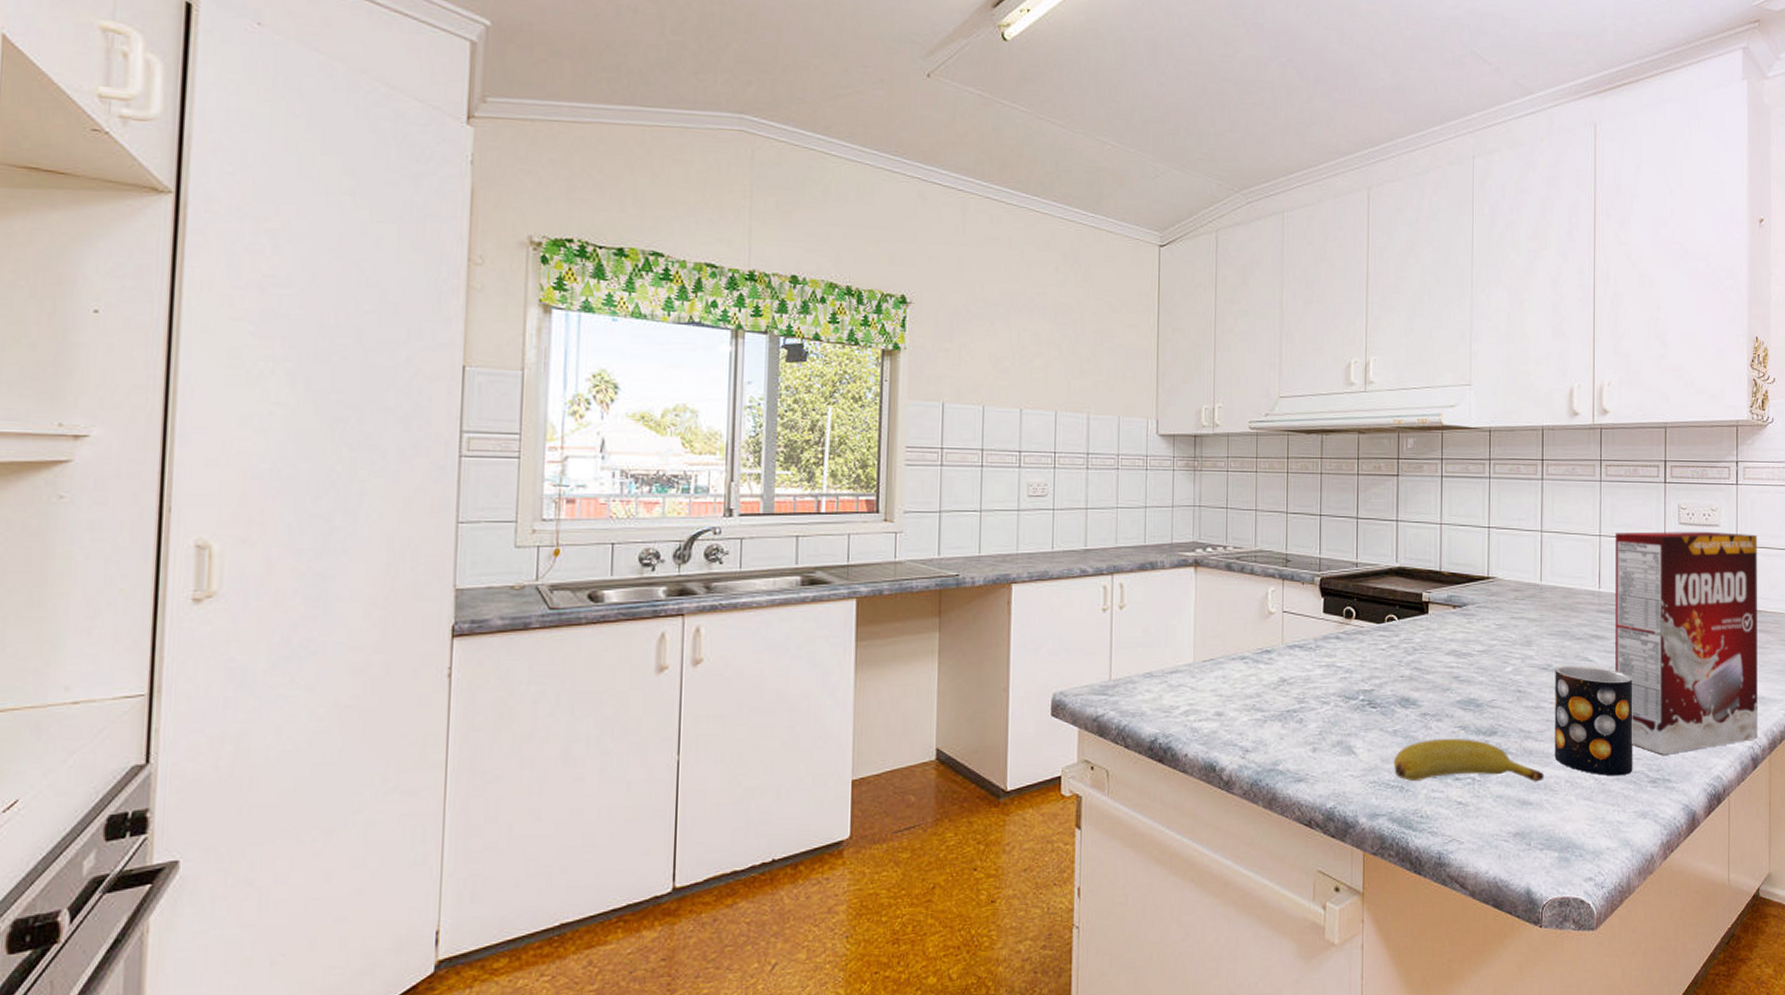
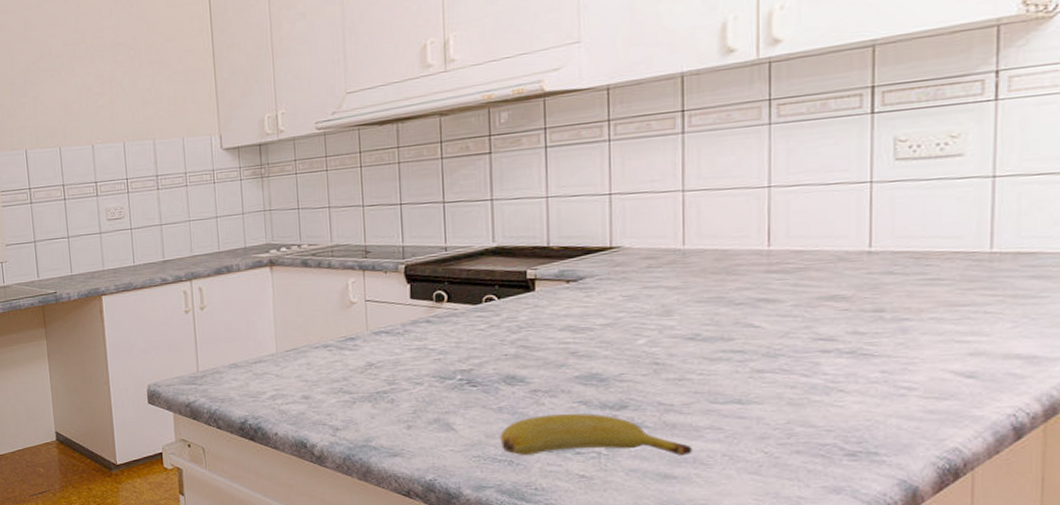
mug: present [1554,666,1633,777] -> none [705,333,821,450]
cereal box: present [1615,531,1758,755] -> none [793,159,1031,426]

